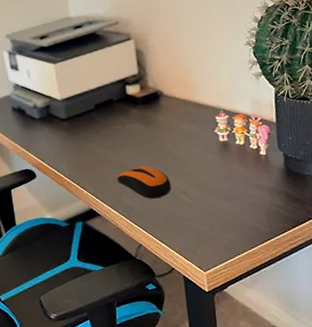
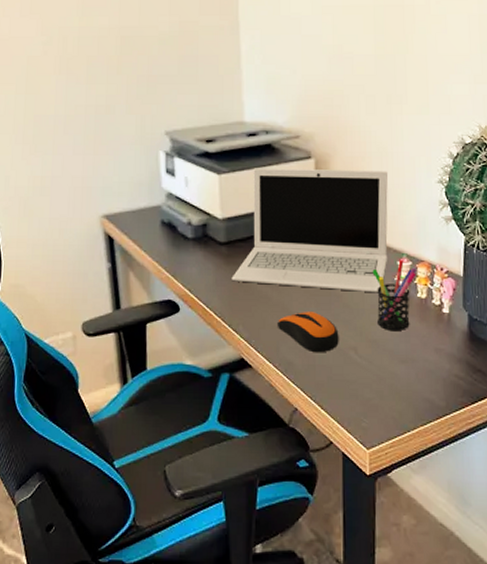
laptop: none [75,41,207,149] -> present [231,168,388,293]
pen holder: none [194,115,234,175] -> present [372,260,417,332]

